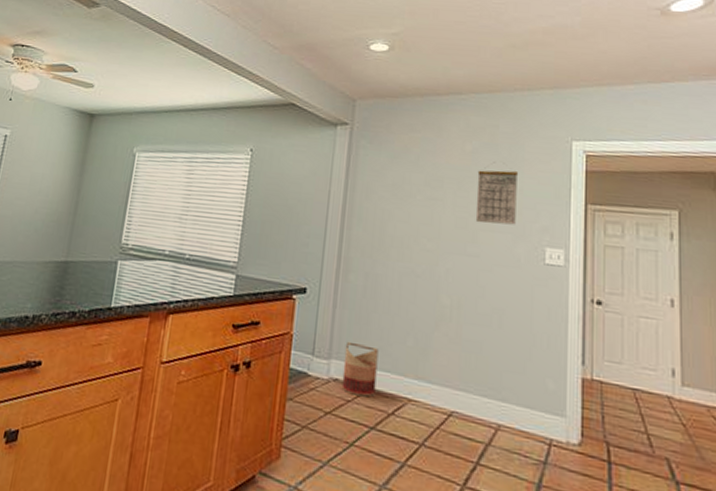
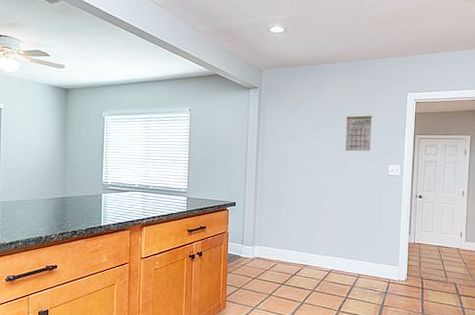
basket: present [341,341,379,397] -> none [262,234,285,266]

